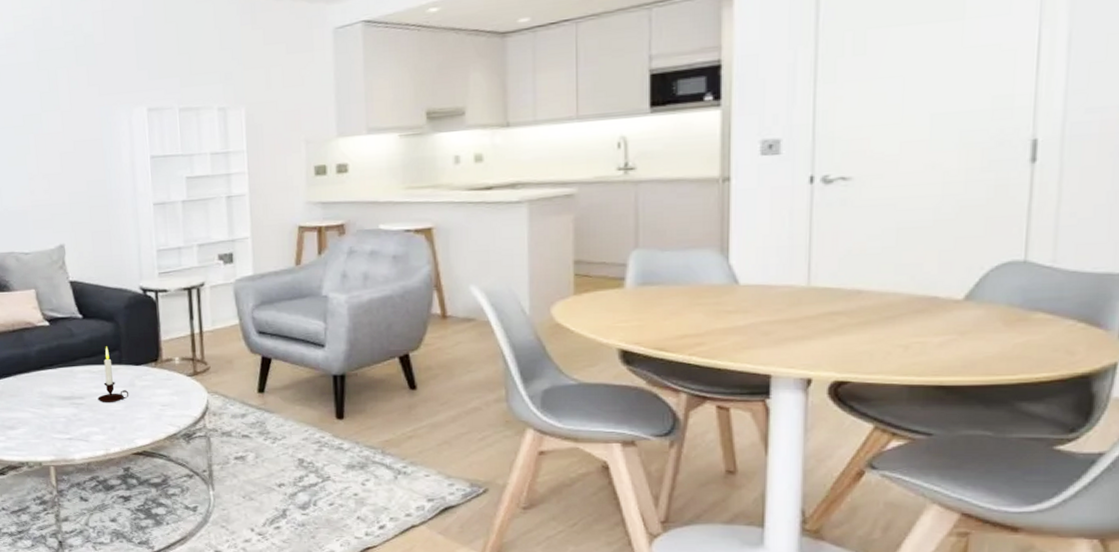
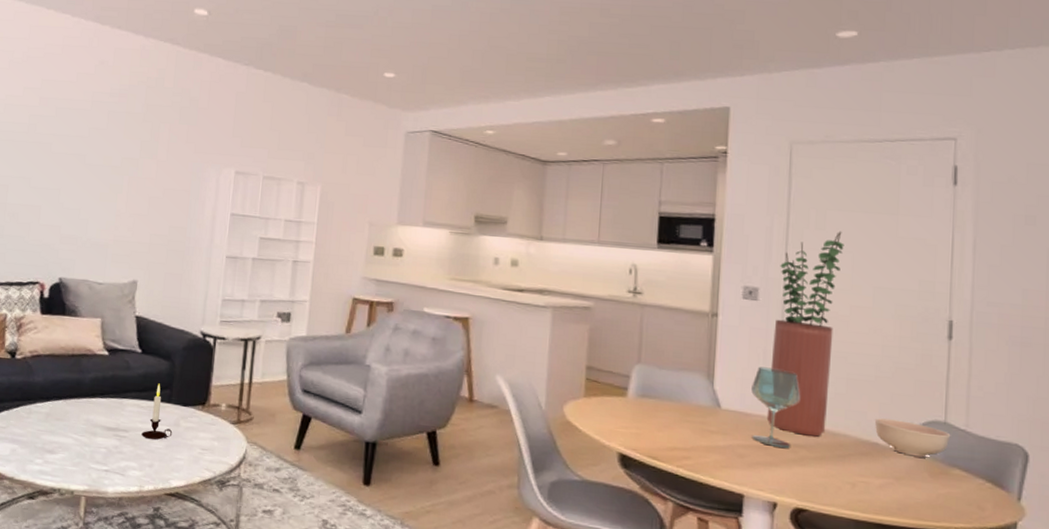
wine glass: none [776,229,838,318] -> present [751,366,801,448]
vase: none [796,52,892,301] -> present [766,230,844,437]
bowl: none [932,266,1033,306] -> present [874,418,951,458]

